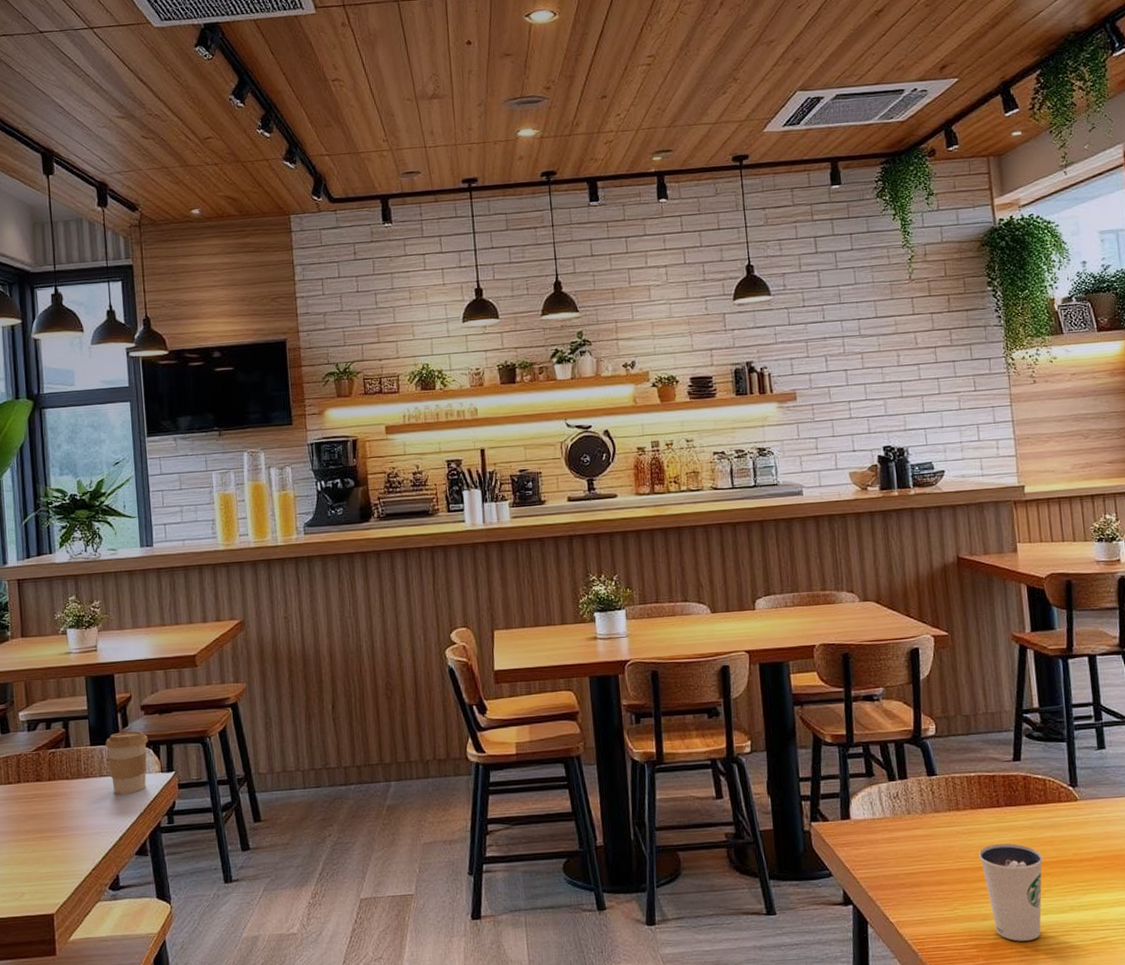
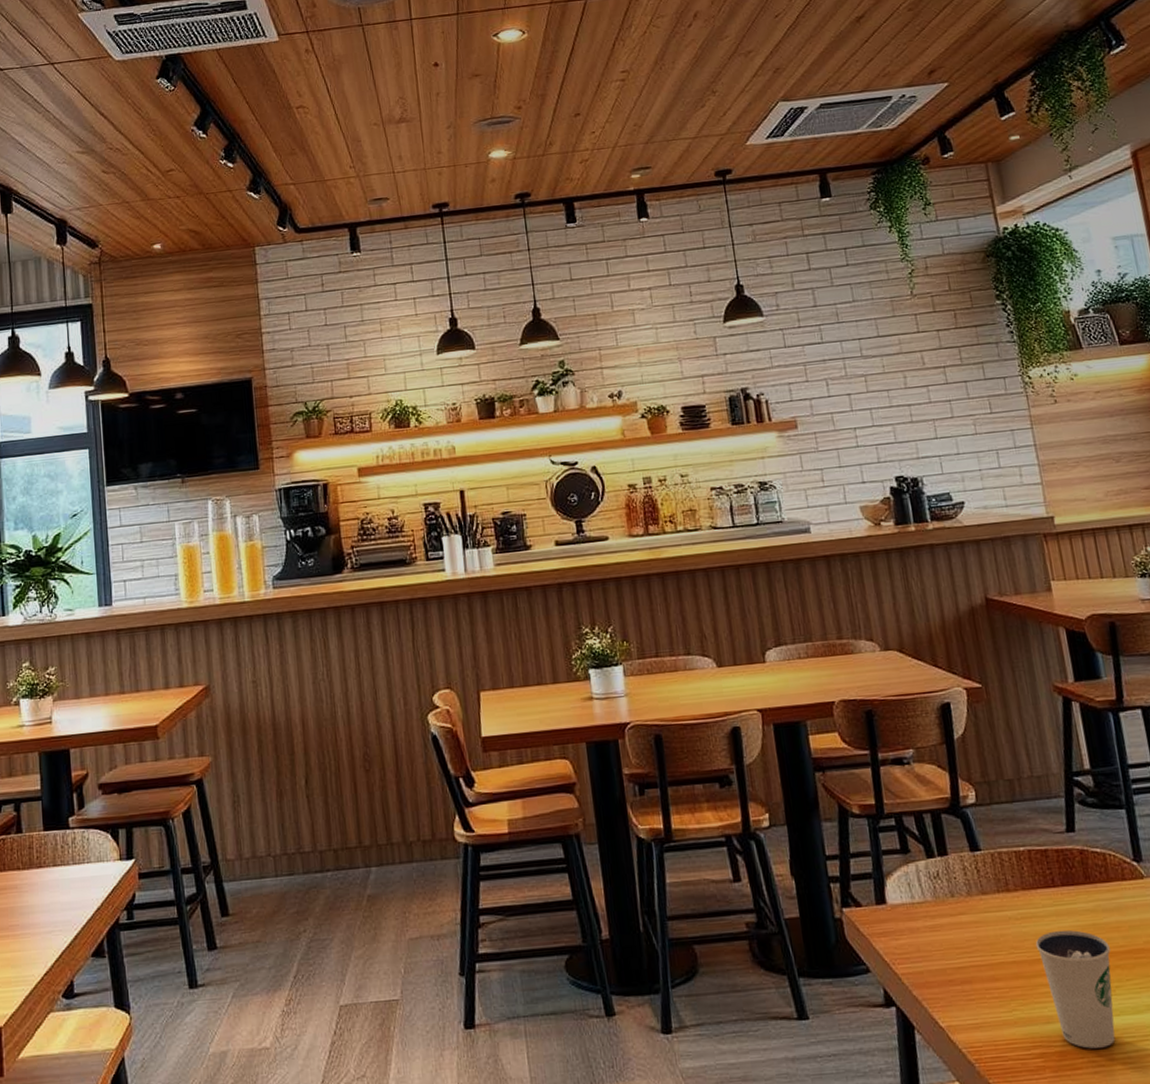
coffee cup: present [105,731,148,794] -> none [60,813,106,886]

